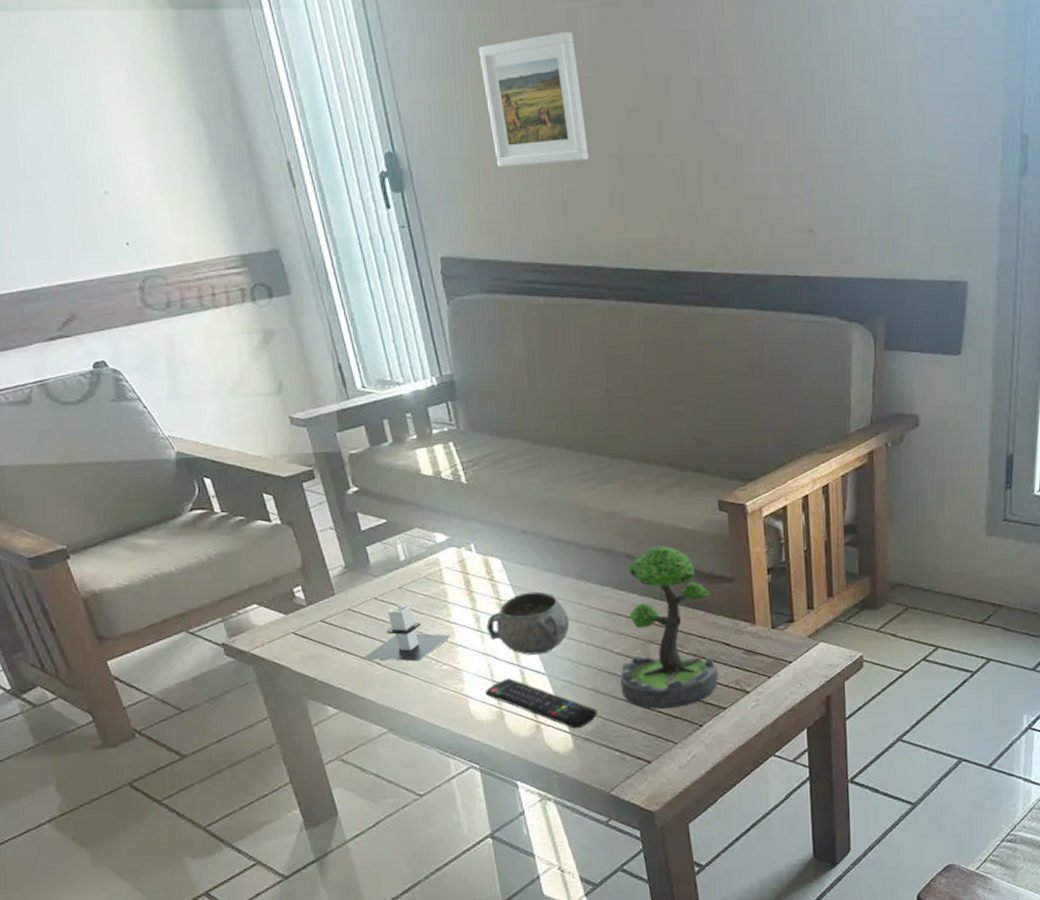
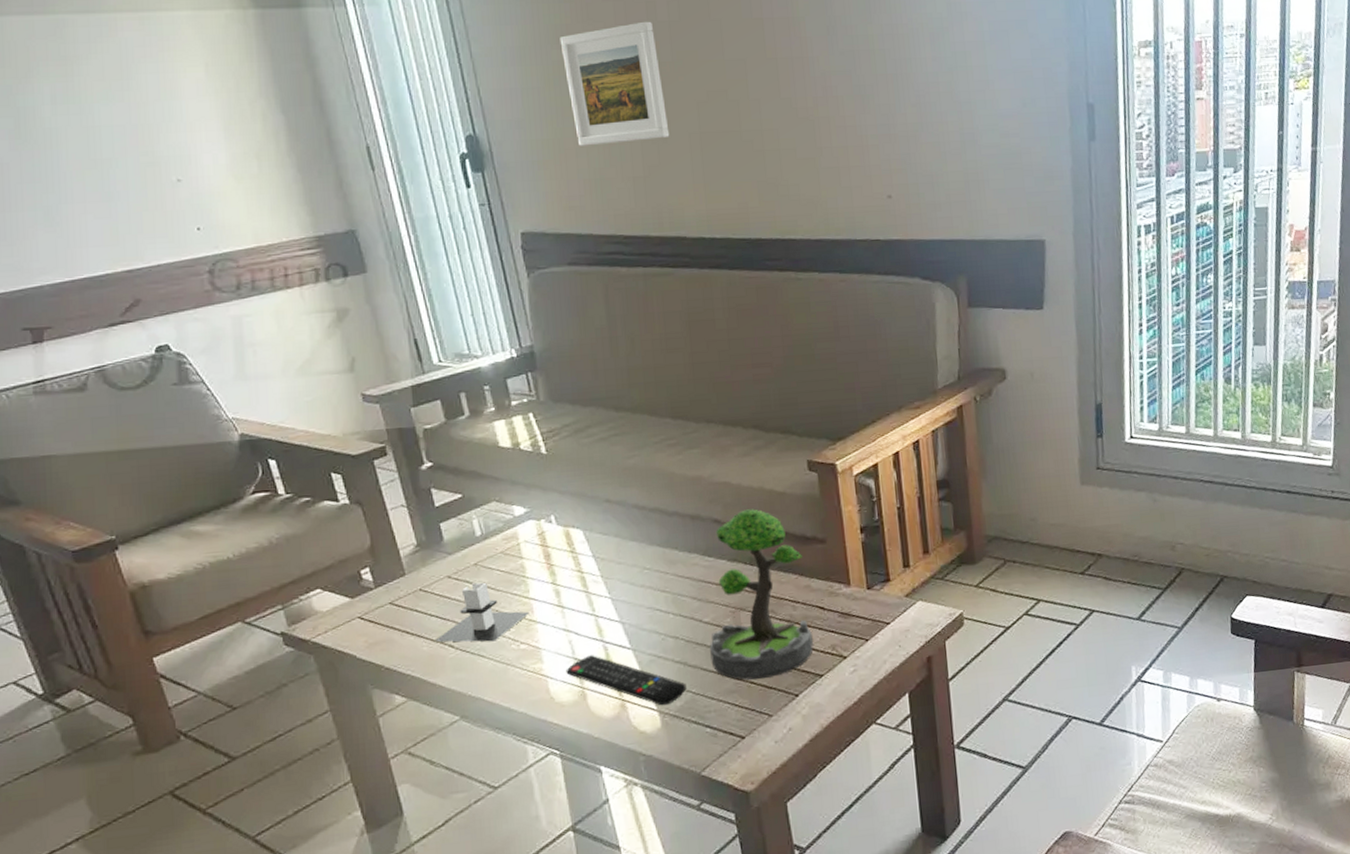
decorative bowl: present [485,591,570,655] -> none [566,562,656,630]

